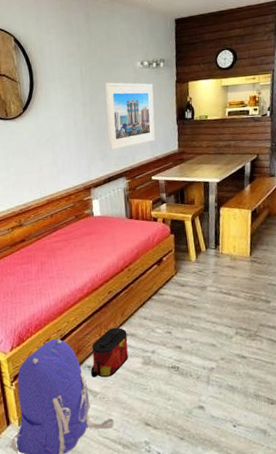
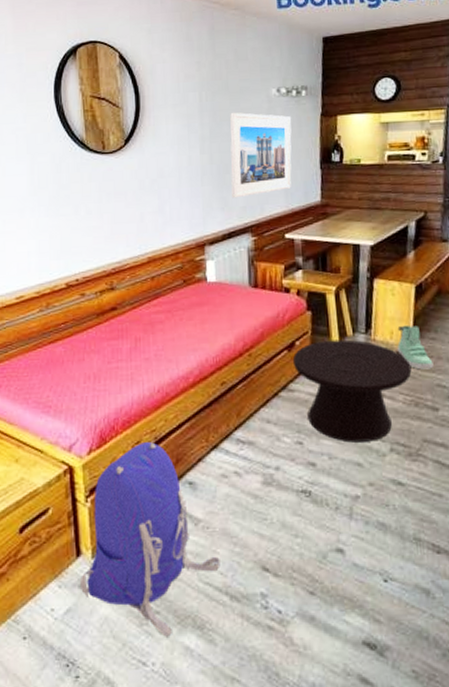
bag: present [91,327,129,378] -> none [193,431,244,500]
side table: none [161,254,250,330] -> present [292,339,412,443]
sneaker: none [238,240,266,274] -> present [396,325,434,370]

